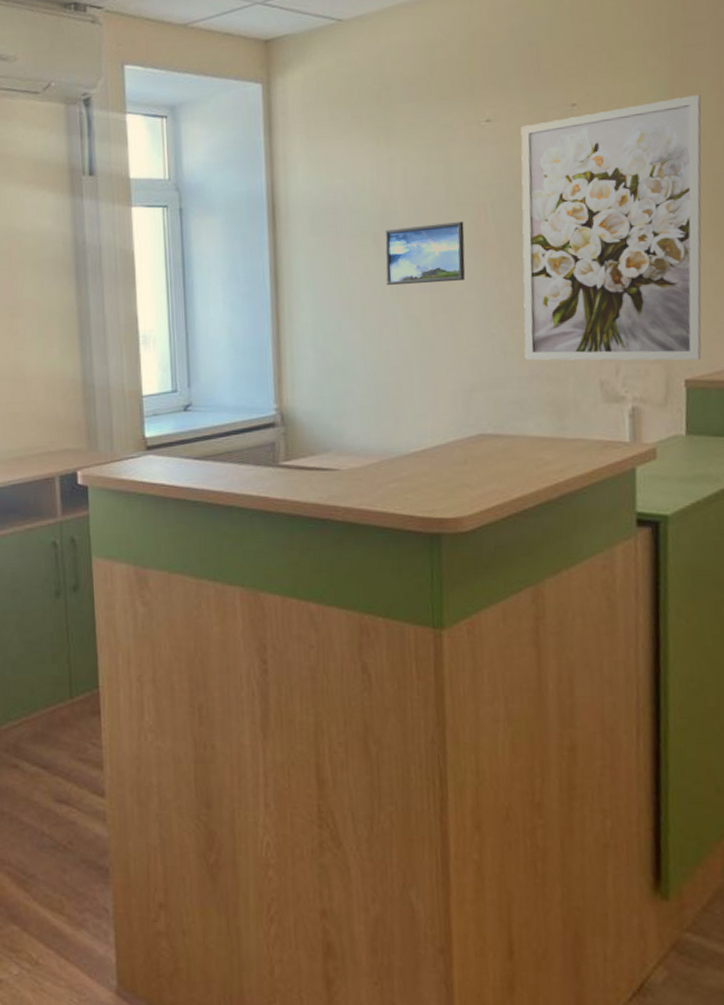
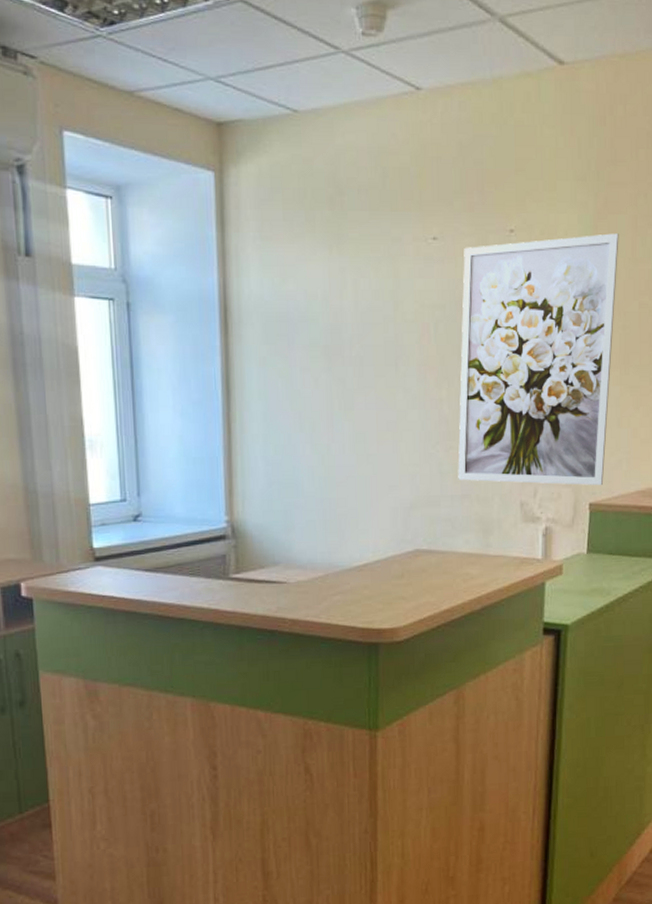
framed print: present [385,221,466,285] -> none [334,339,409,401]

